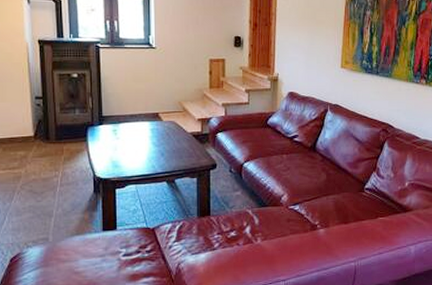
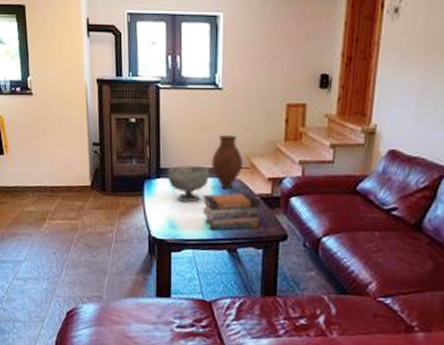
decorative bowl: none [110,112,148,145] -> present [168,165,209,203]
book stack: none [143,132,193,166] -> present [202,192,261,230]
vase: none [149,85,176,131] -> present [211,134,243,190]

